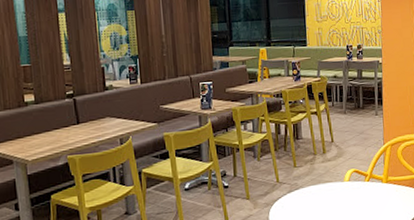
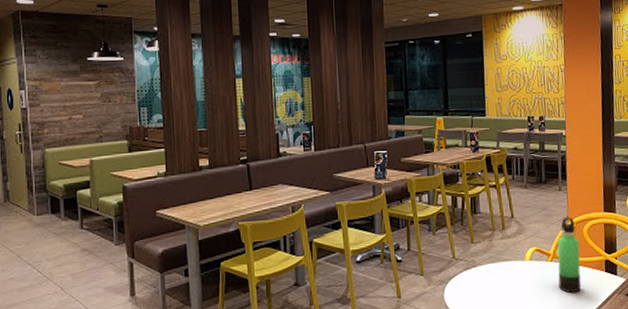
thermos bottle: none [374,139,396,210] -> present [557,217,582,293]

